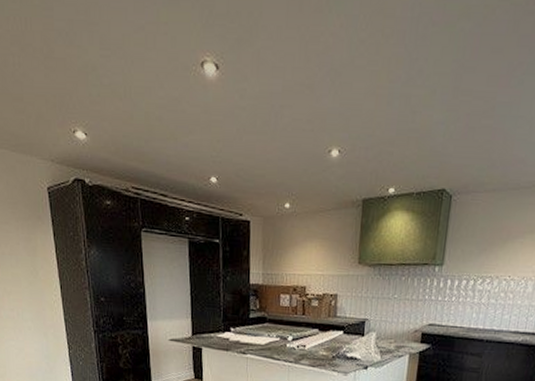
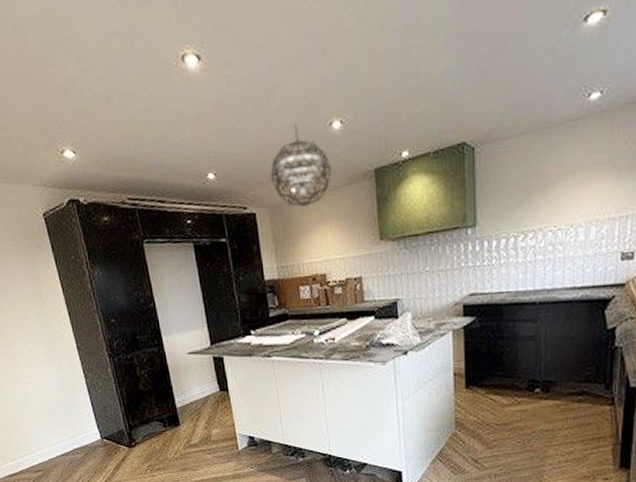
pendant light: none [269,145,325,222] -> present [271,124,332,207]

